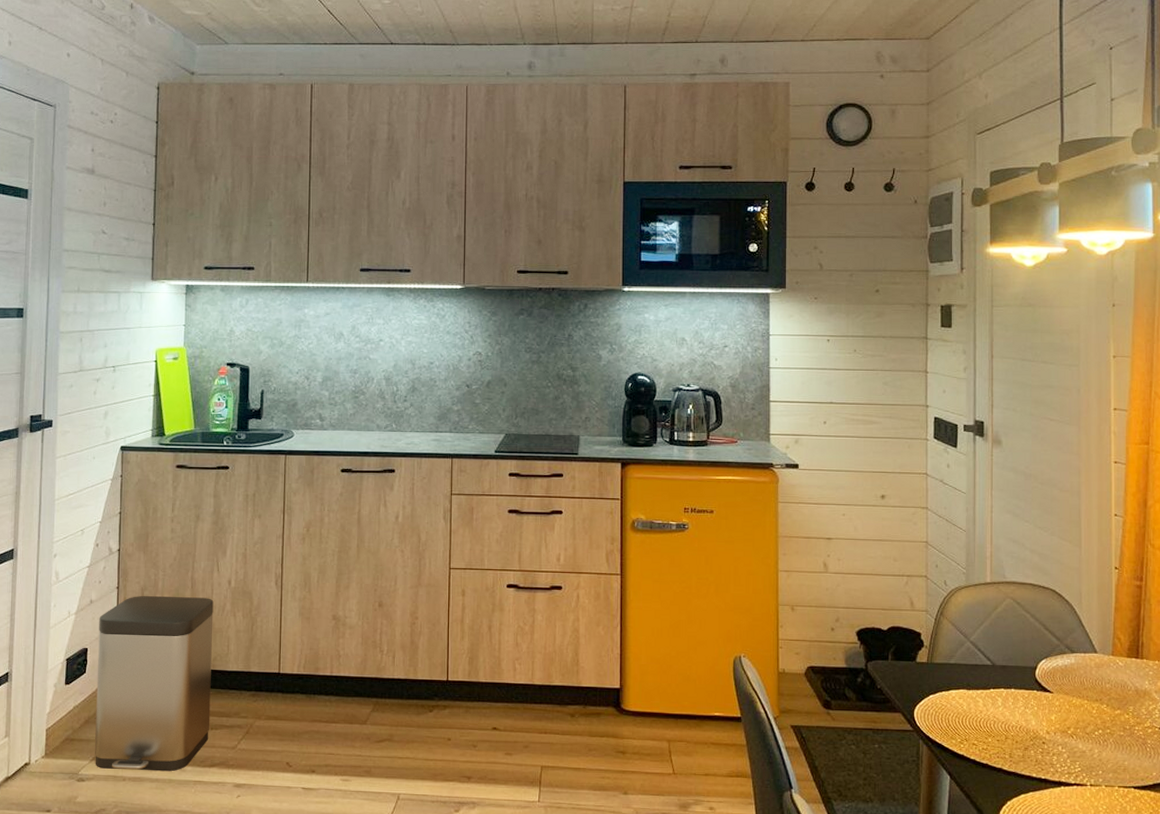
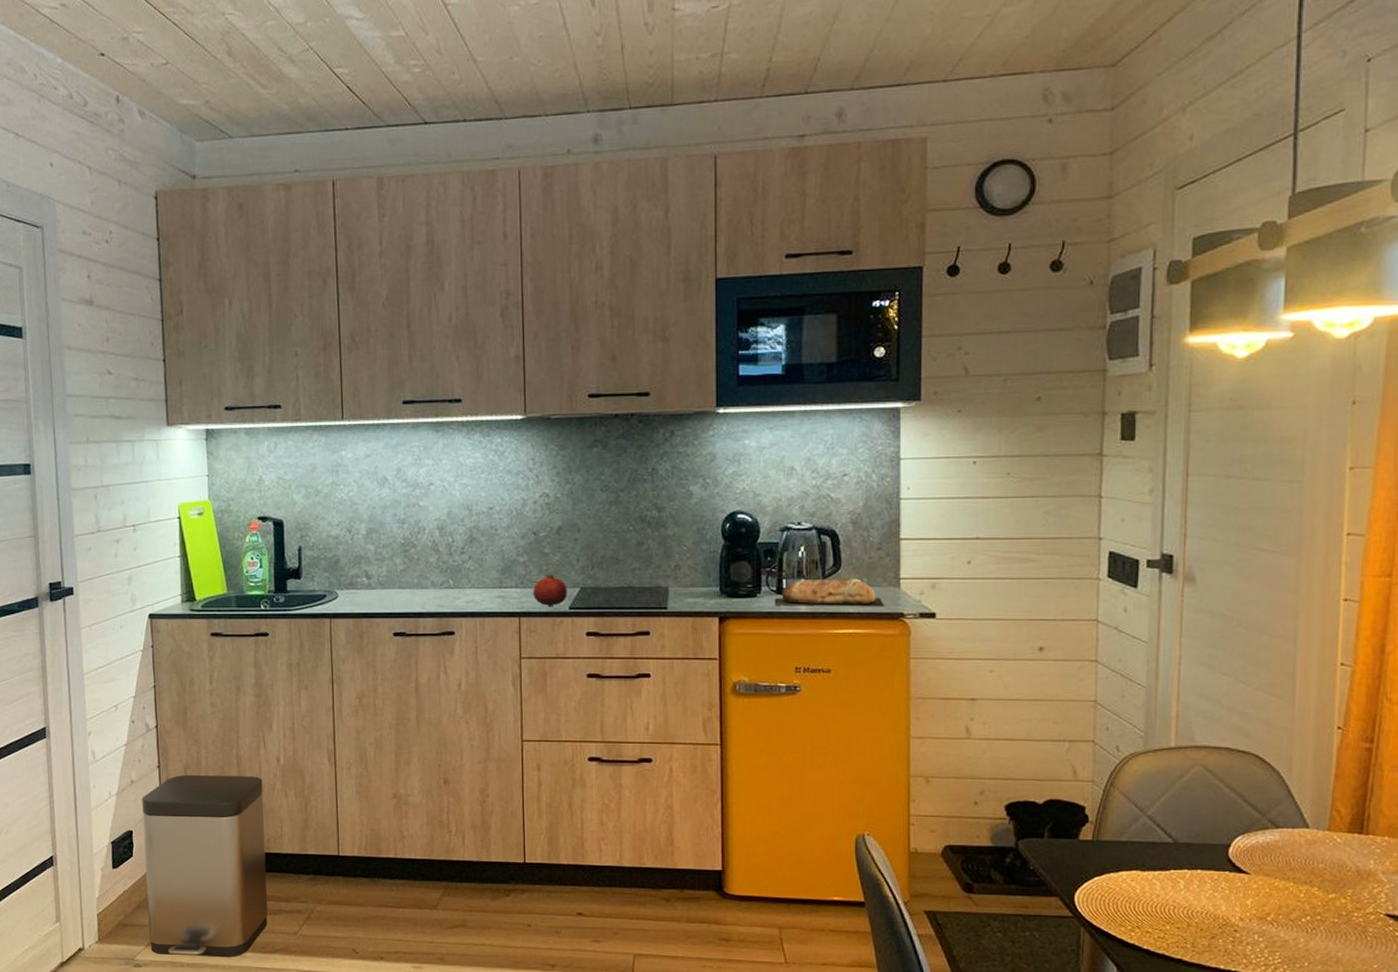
fruit: none [464,421,494,449] -> present [532,574,568,606]
bread loaf: none [667,432,758,458] -> present [774,578,885,607]

